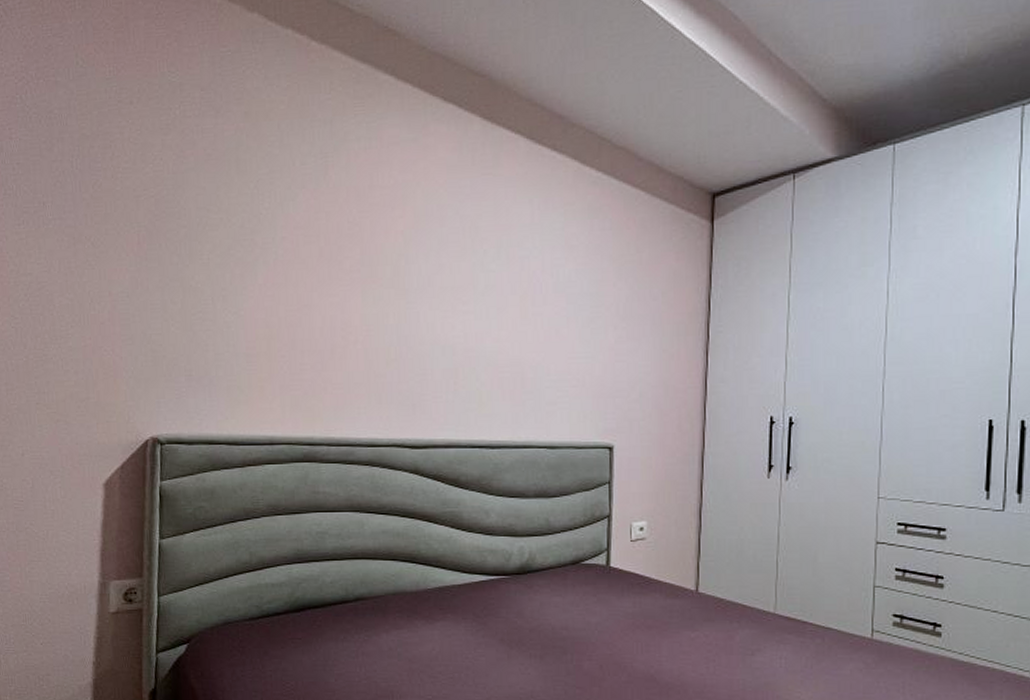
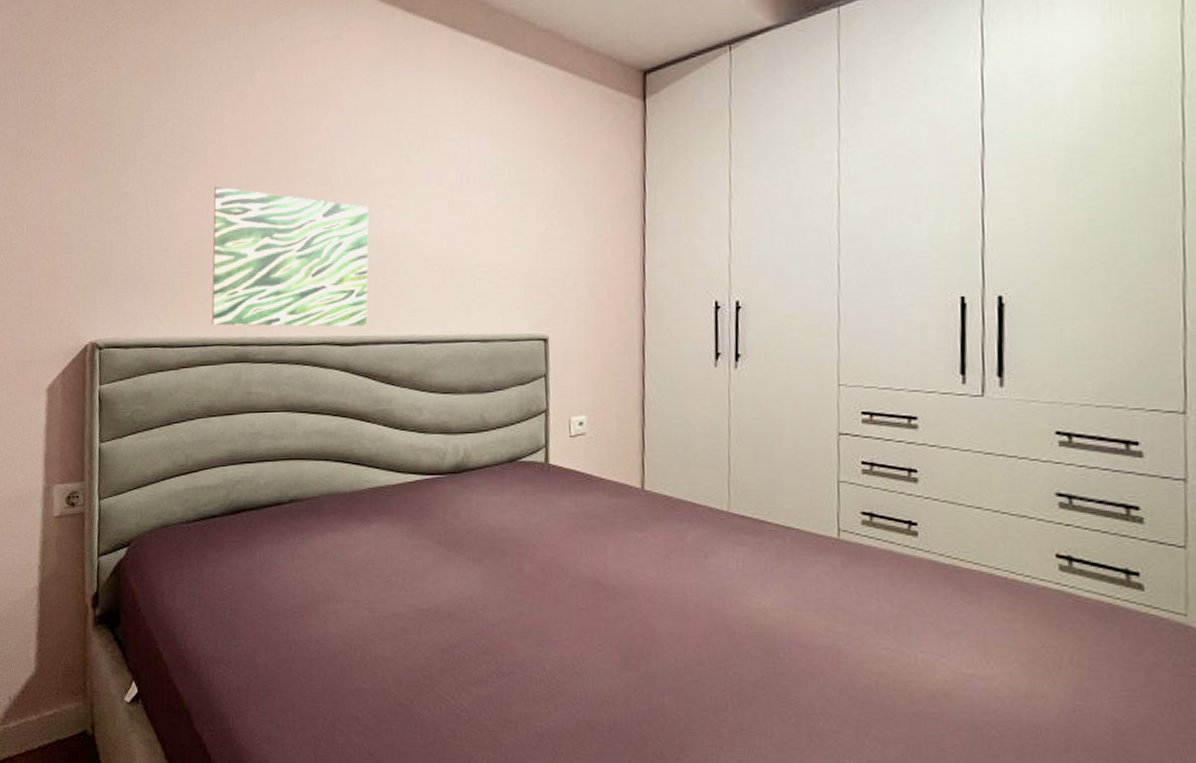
wall art: none [279,284,442,430] -> present [211,186,369,327]

